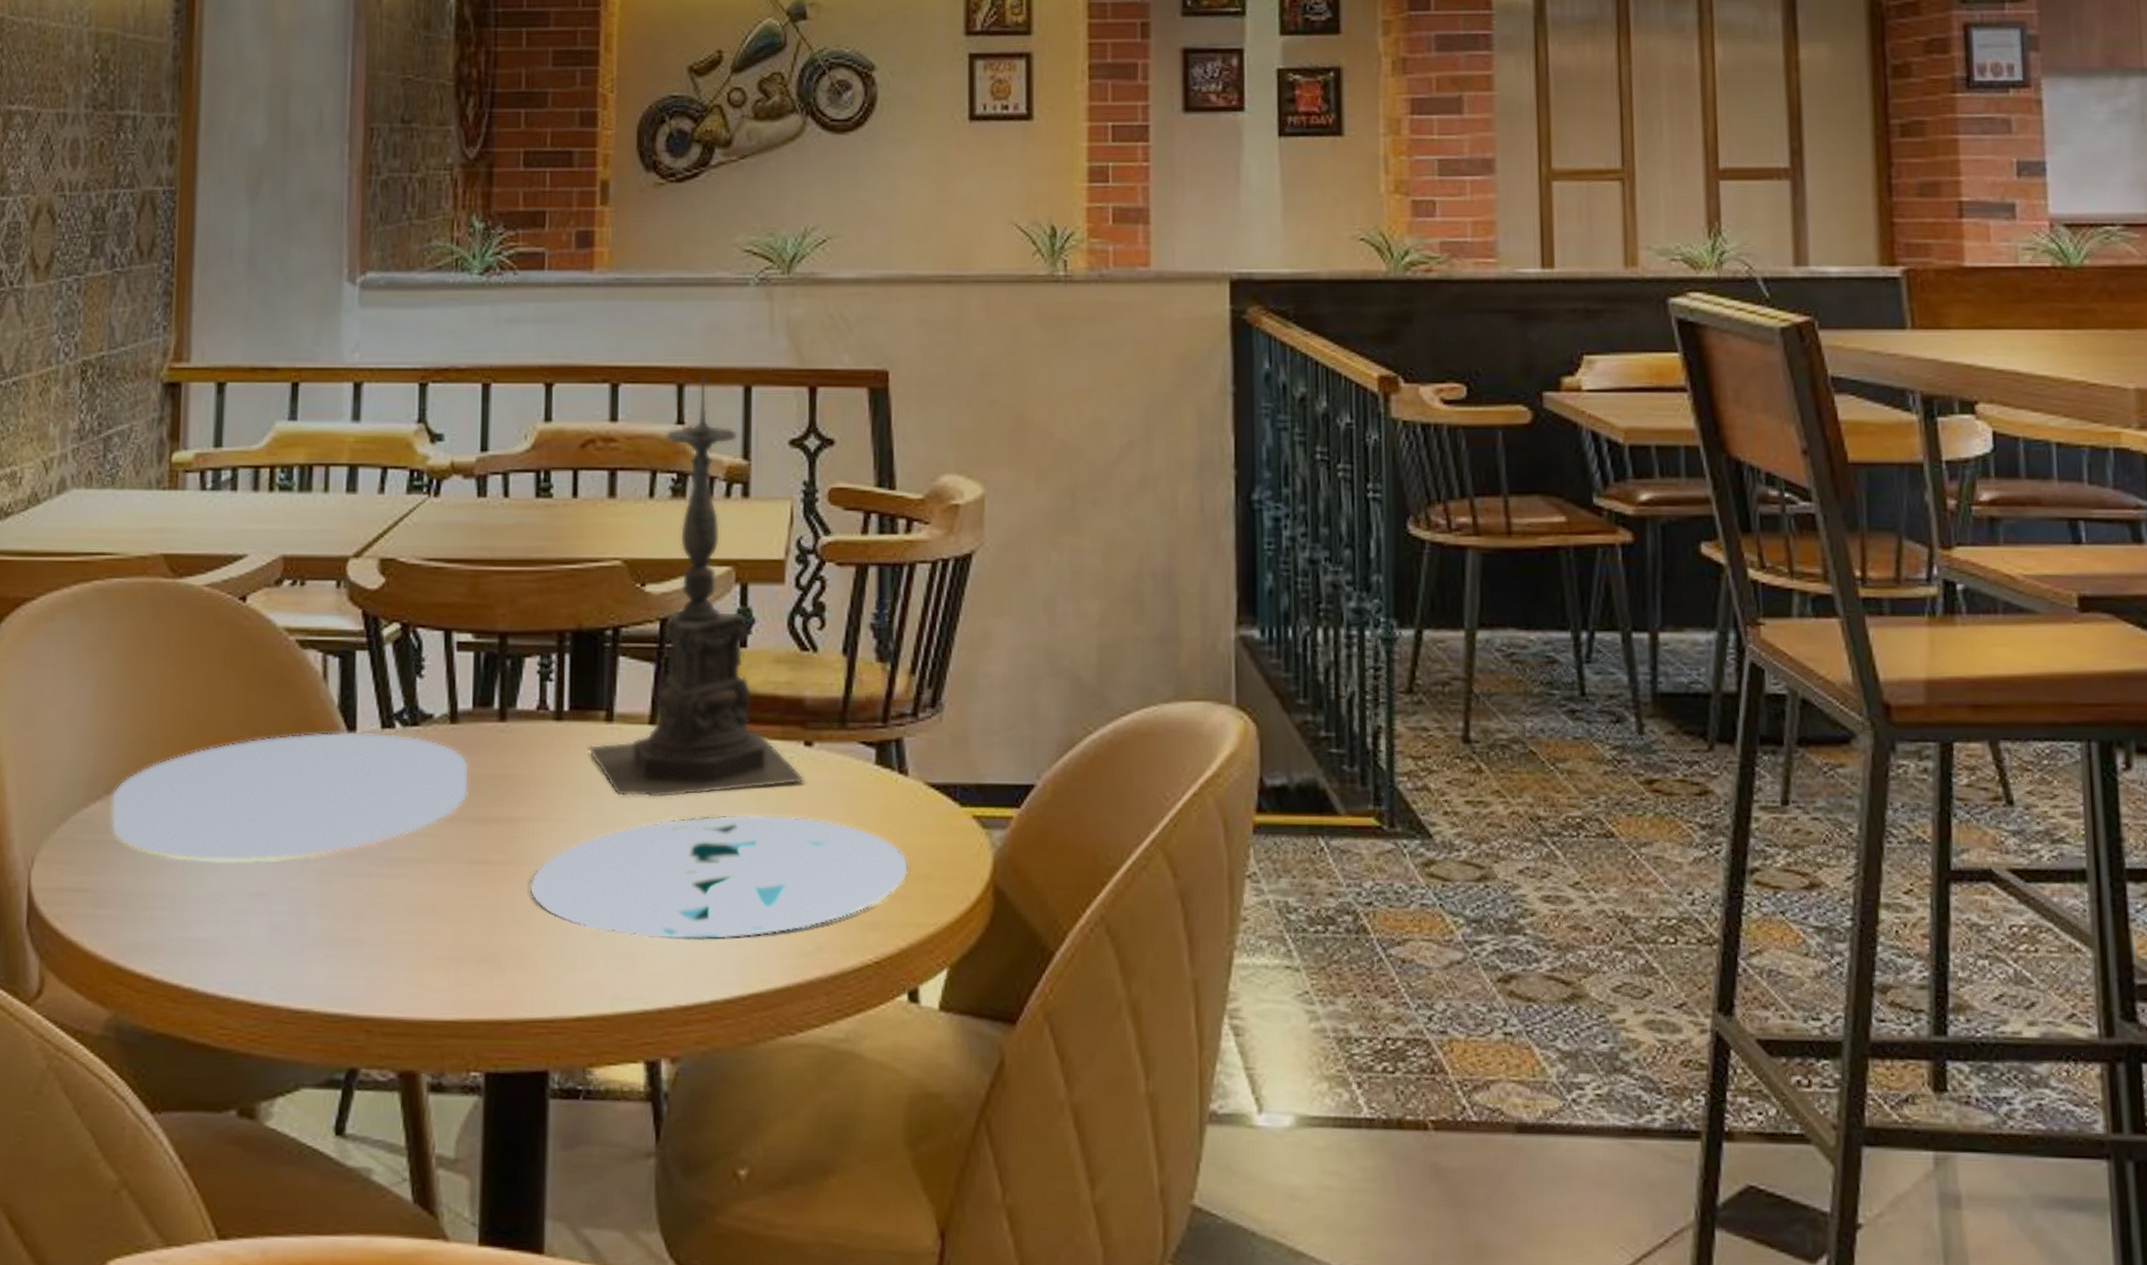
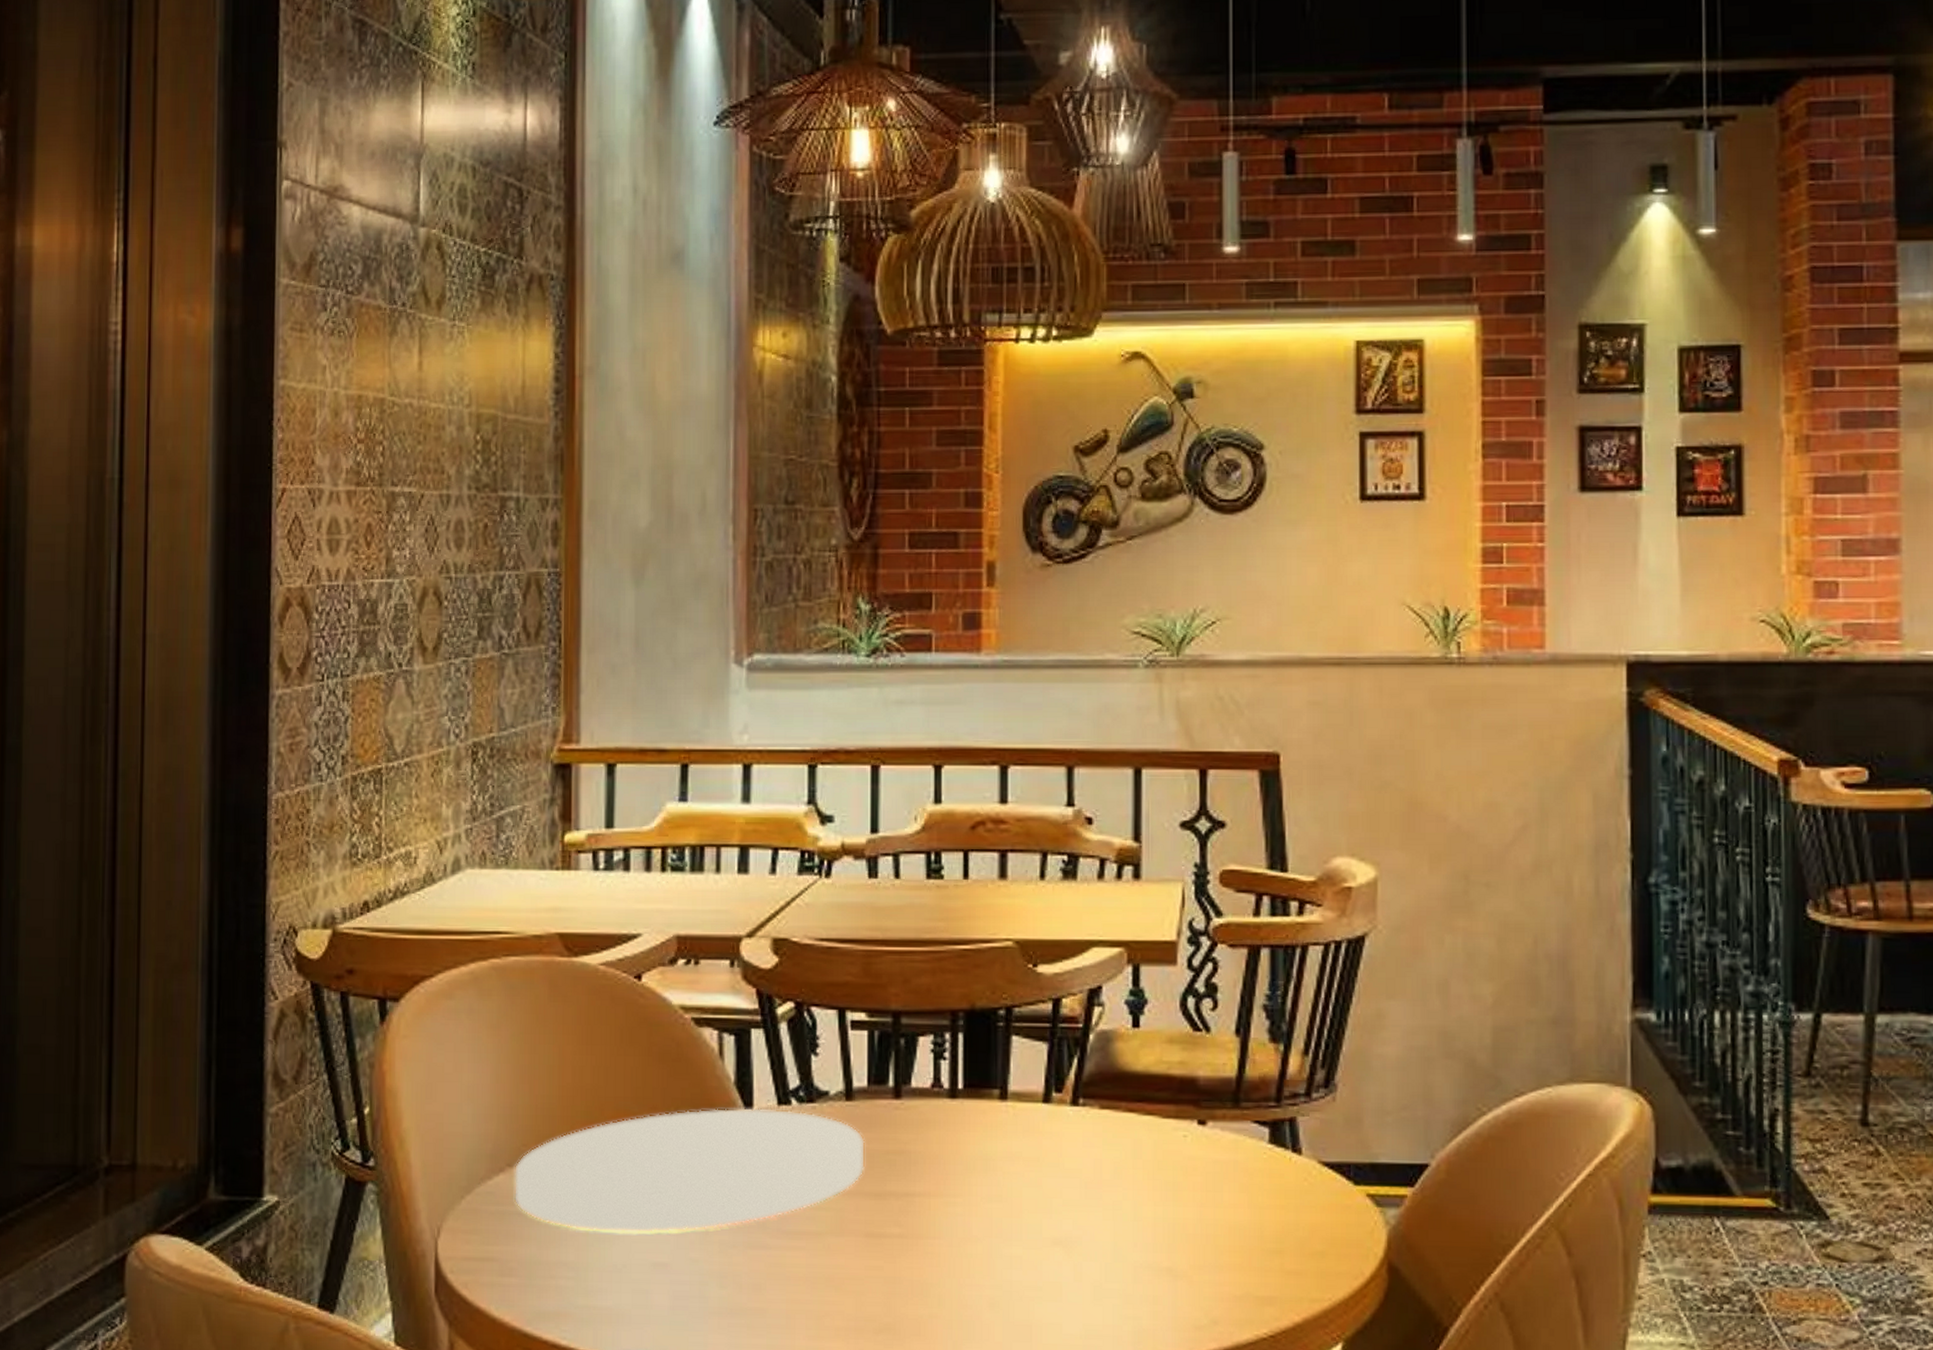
plate: present [529,814,909,941] -> none [927,1190,1304,1314]
candle holder: present [588,375,805,798] -> none [983,757,1199,1174]

